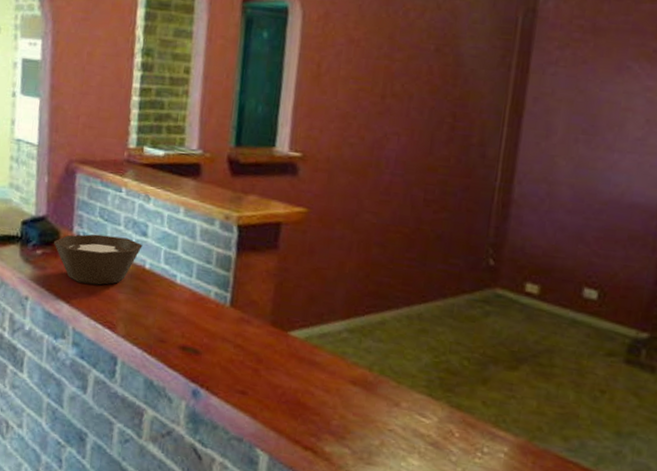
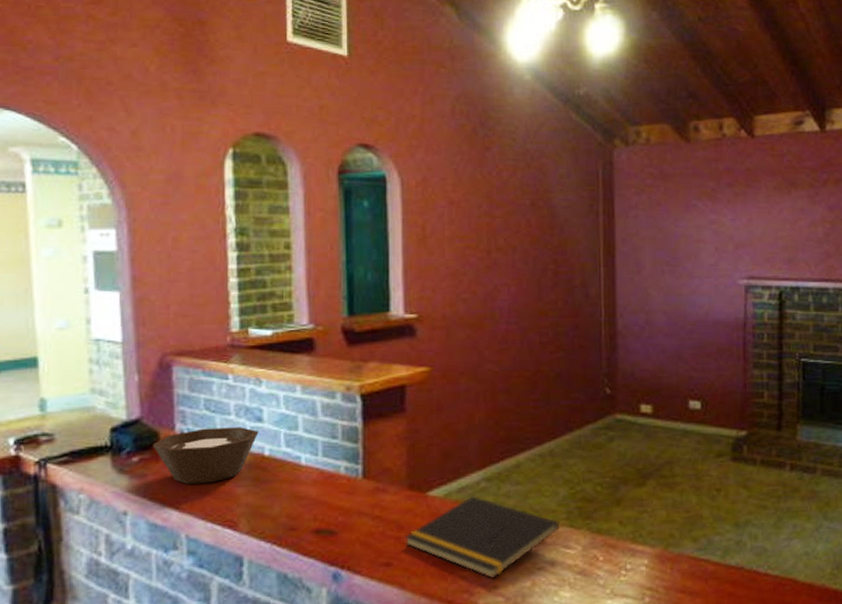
notepad: none [262,343,418,430] -> present [404,496,559,579]

